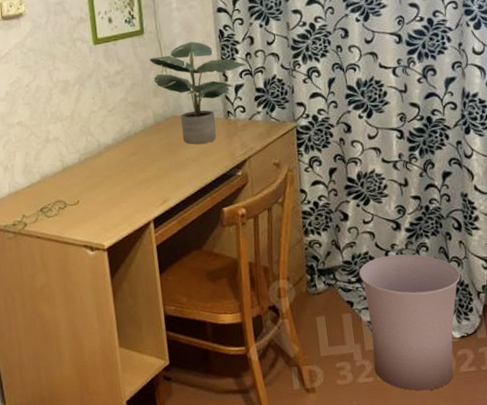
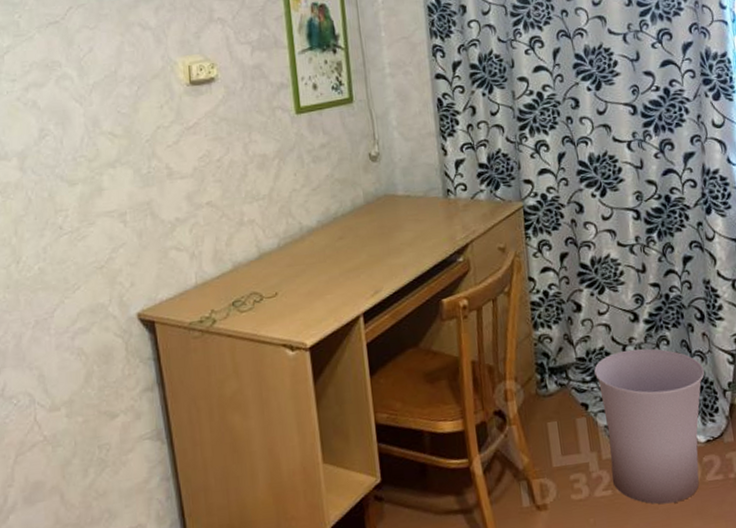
potted plant: present [150,41,247,145] -> none [360,110,468,228]

